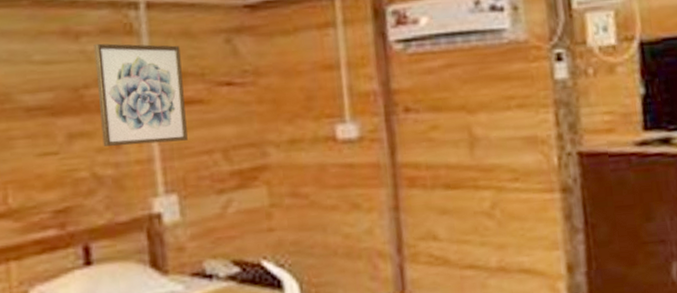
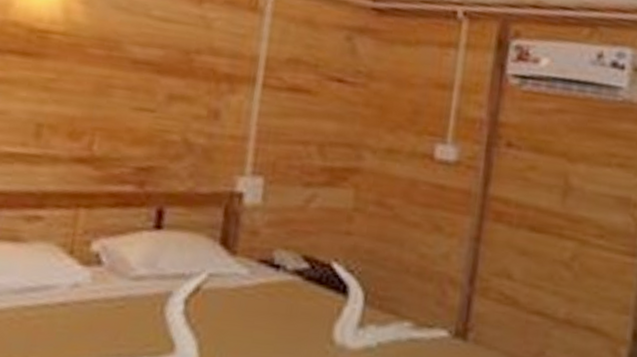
wall art: present [94,43,188,146] -> none [201,12,300,127]

